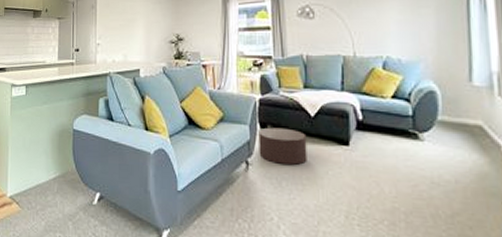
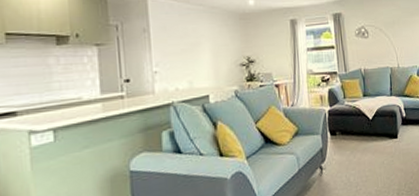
ottoman: present [258,127,307,165] -> none [329,132,369,164]

